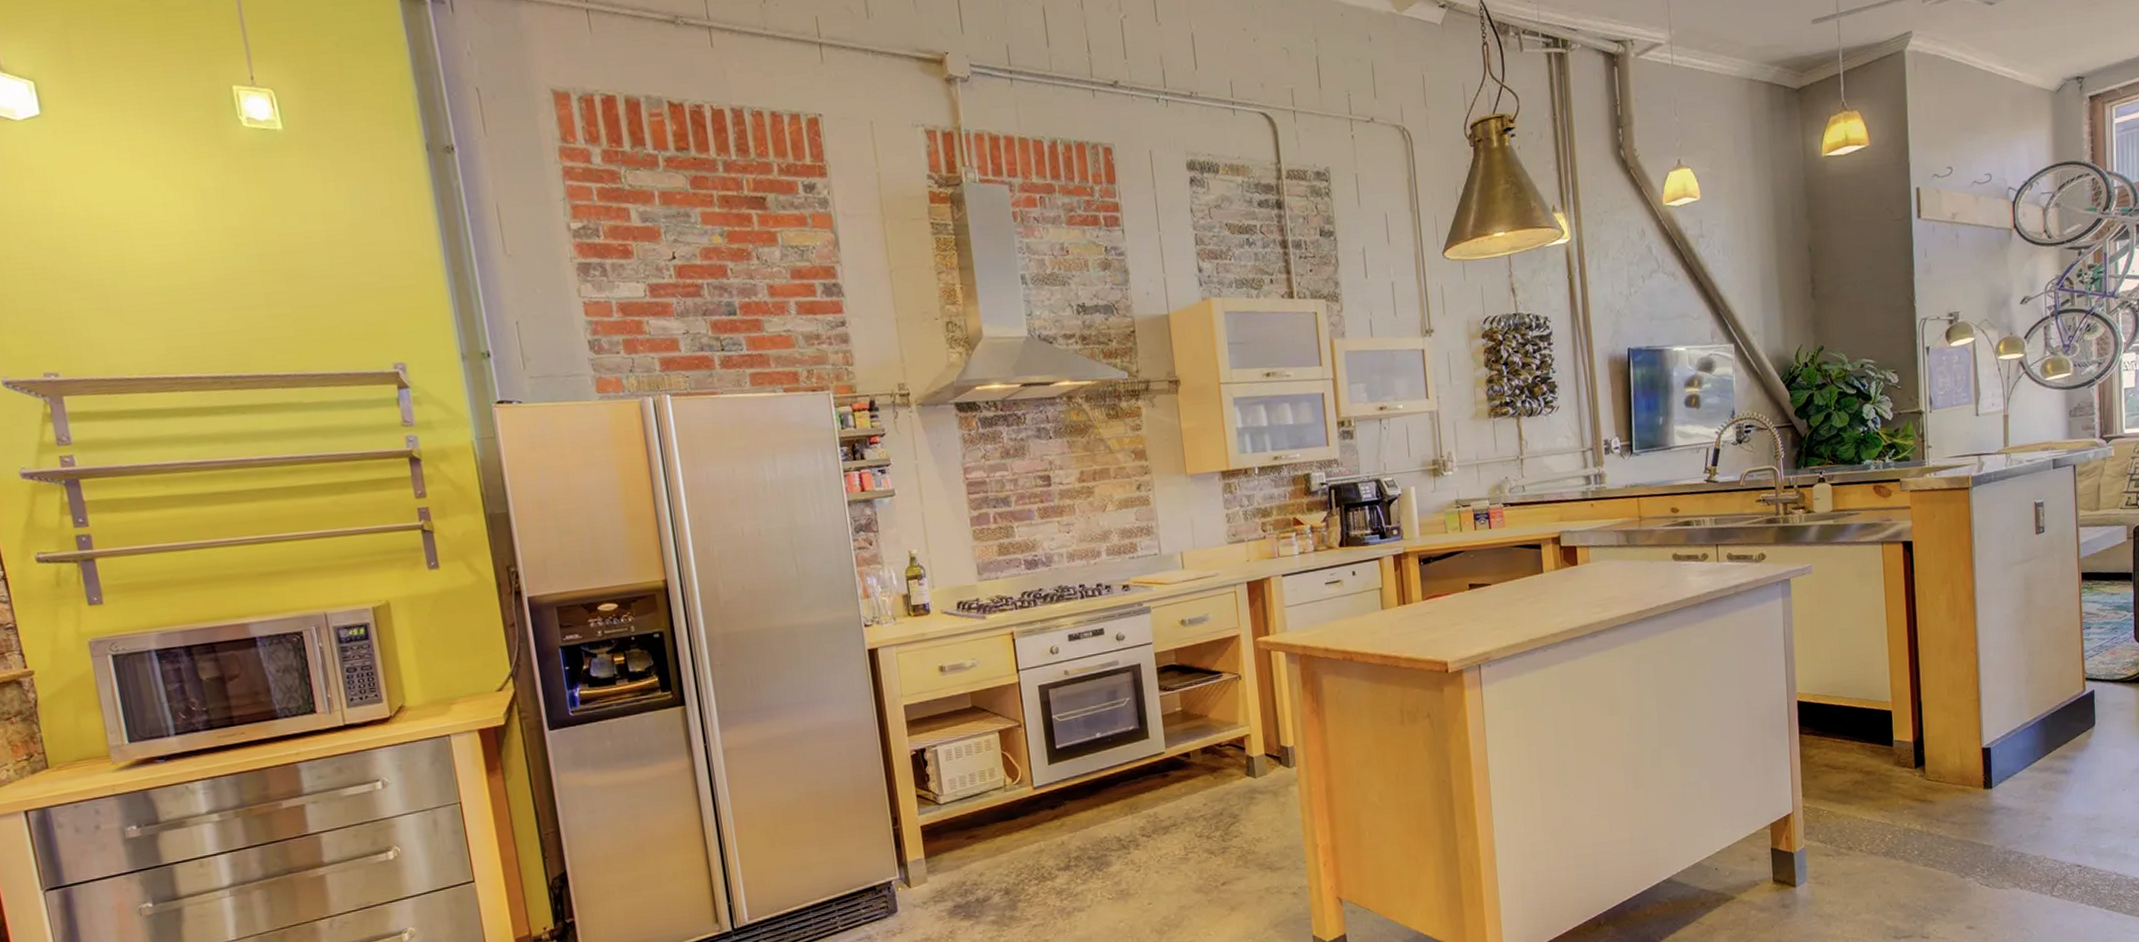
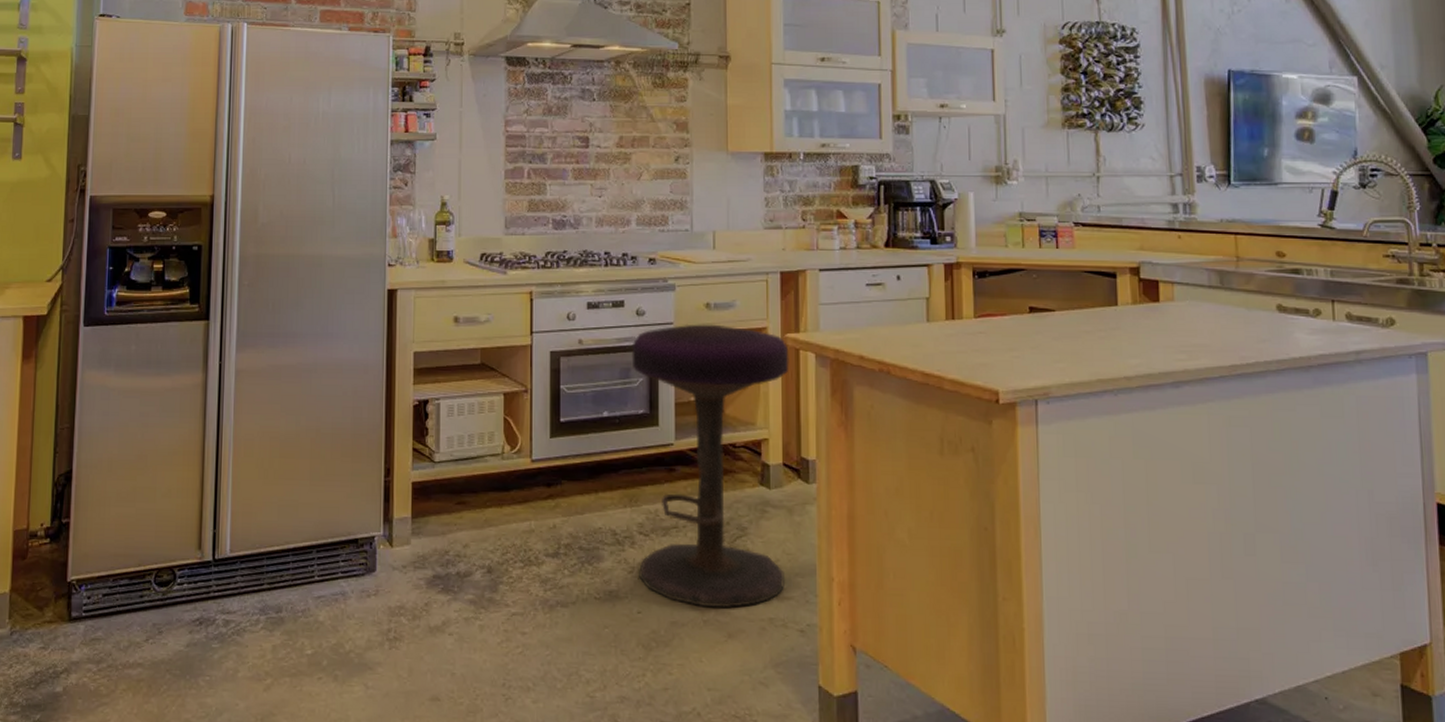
stool: none [1116,638,1277,889] -> present [631,324,789,608]

